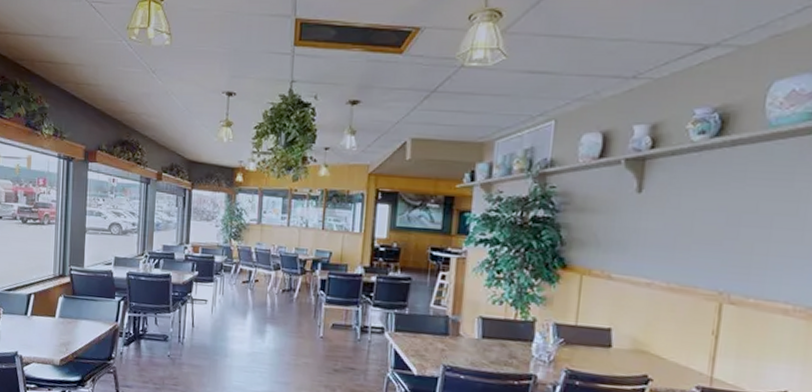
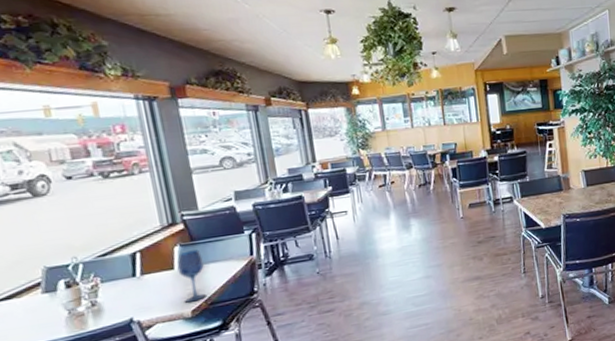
wineglass: none [57,303,78,352] -> present [177,249,208,303]

